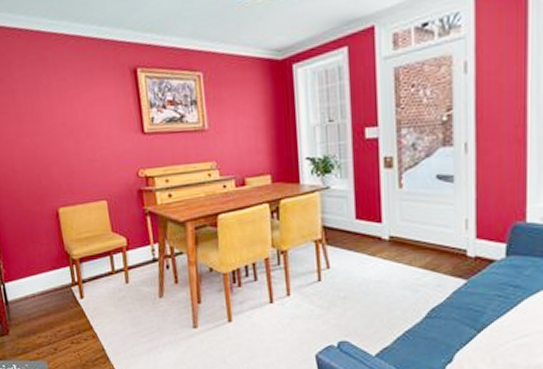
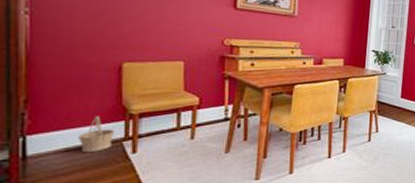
basket: none [39,262,65,297] -> present [78,116,116,152]

